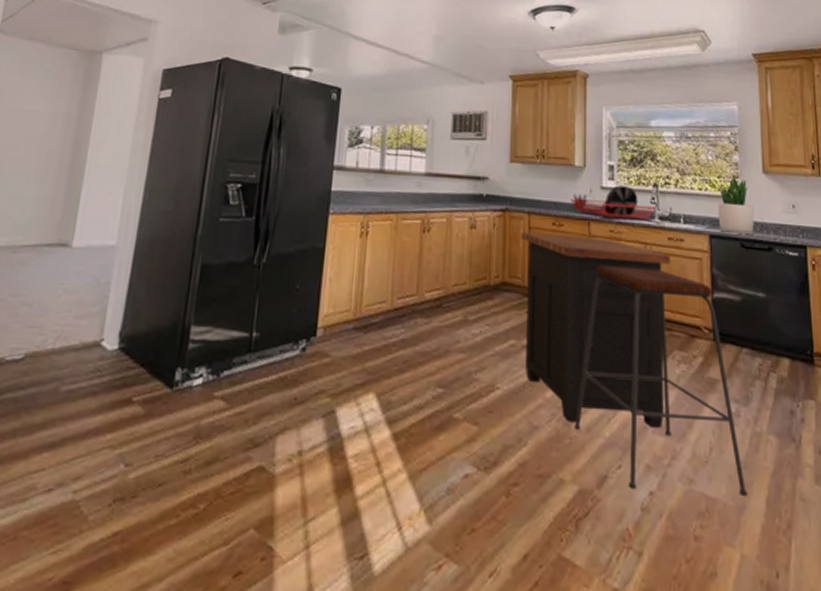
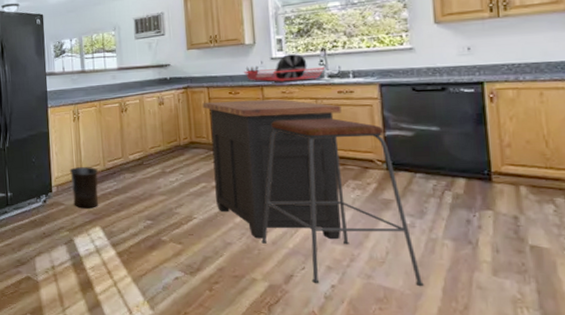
waste bin: none [343,302,384,365] -> present [69,167,99,209]
planter: present [715,175,755,236] -> none [383,30,426,81]

